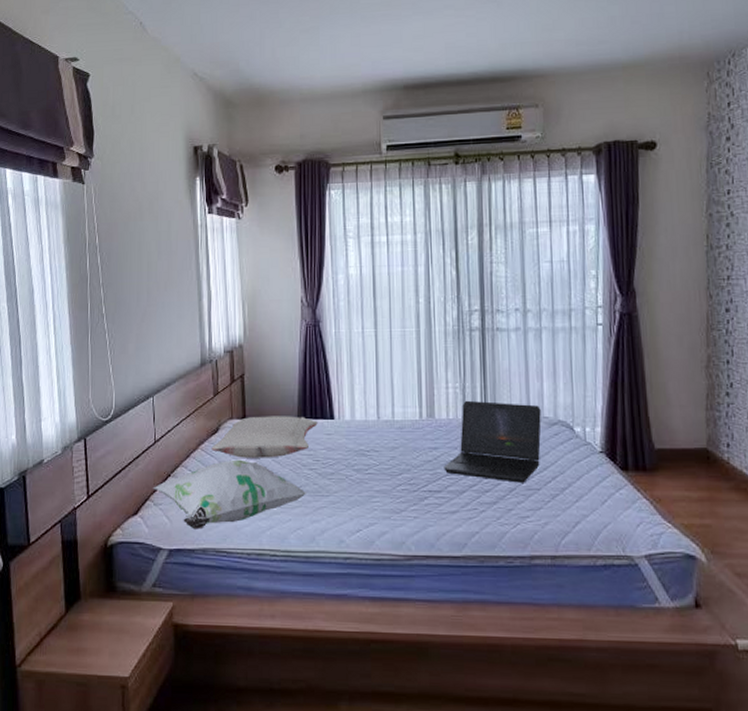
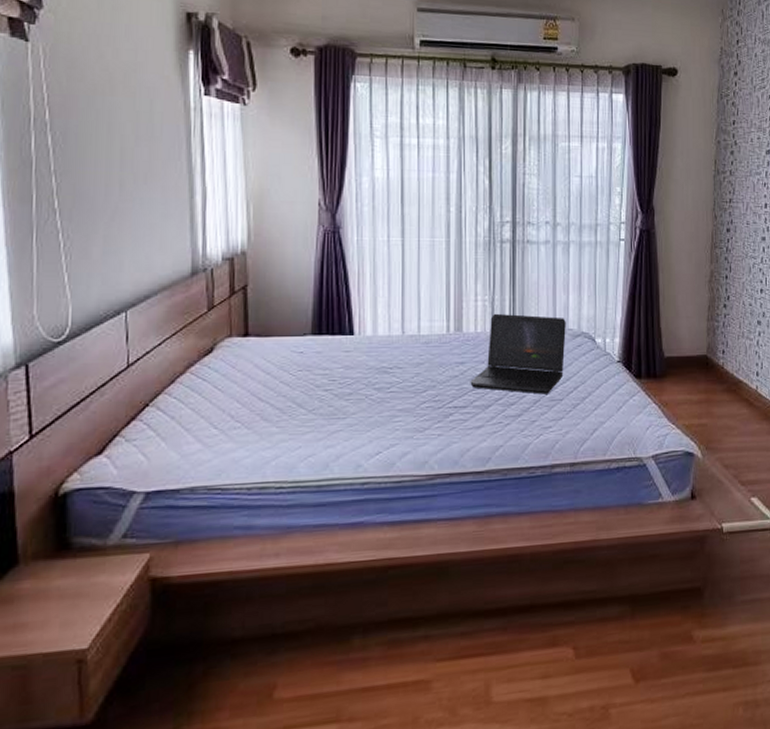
decorative pillow: present [152,459,307,530] -> none [123,383,321,466]
pillow: present [211,416,318,458] -> none [203,332,335,381]

